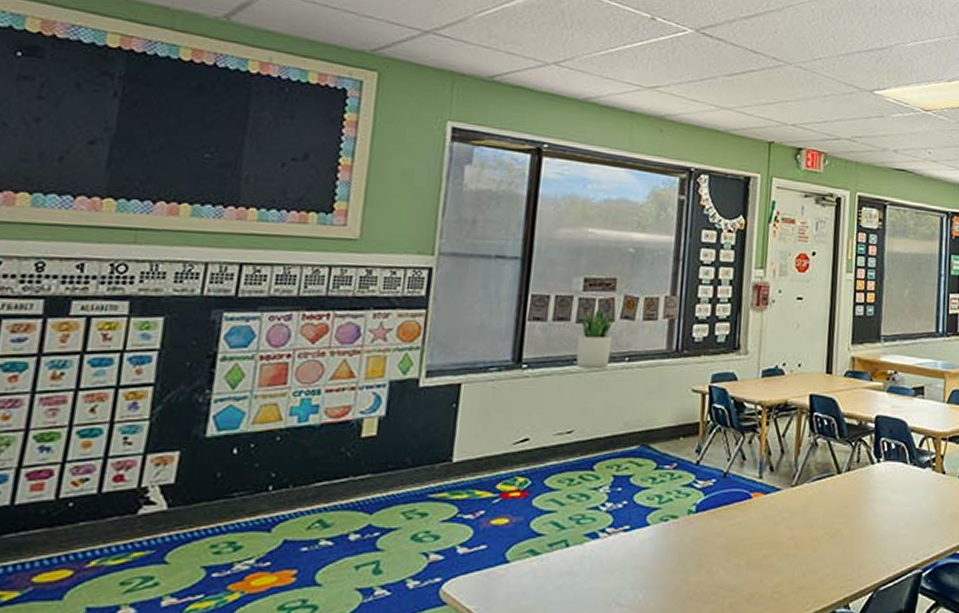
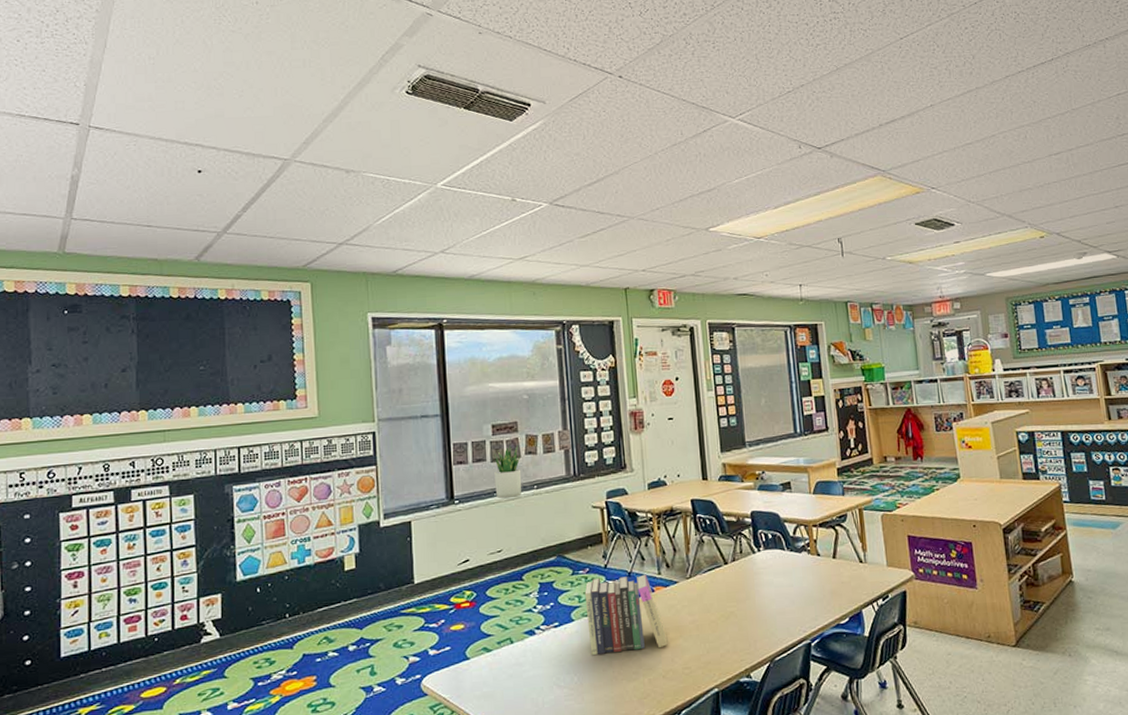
books: none [664,476,759,568] -> present [584,574,668,655]

